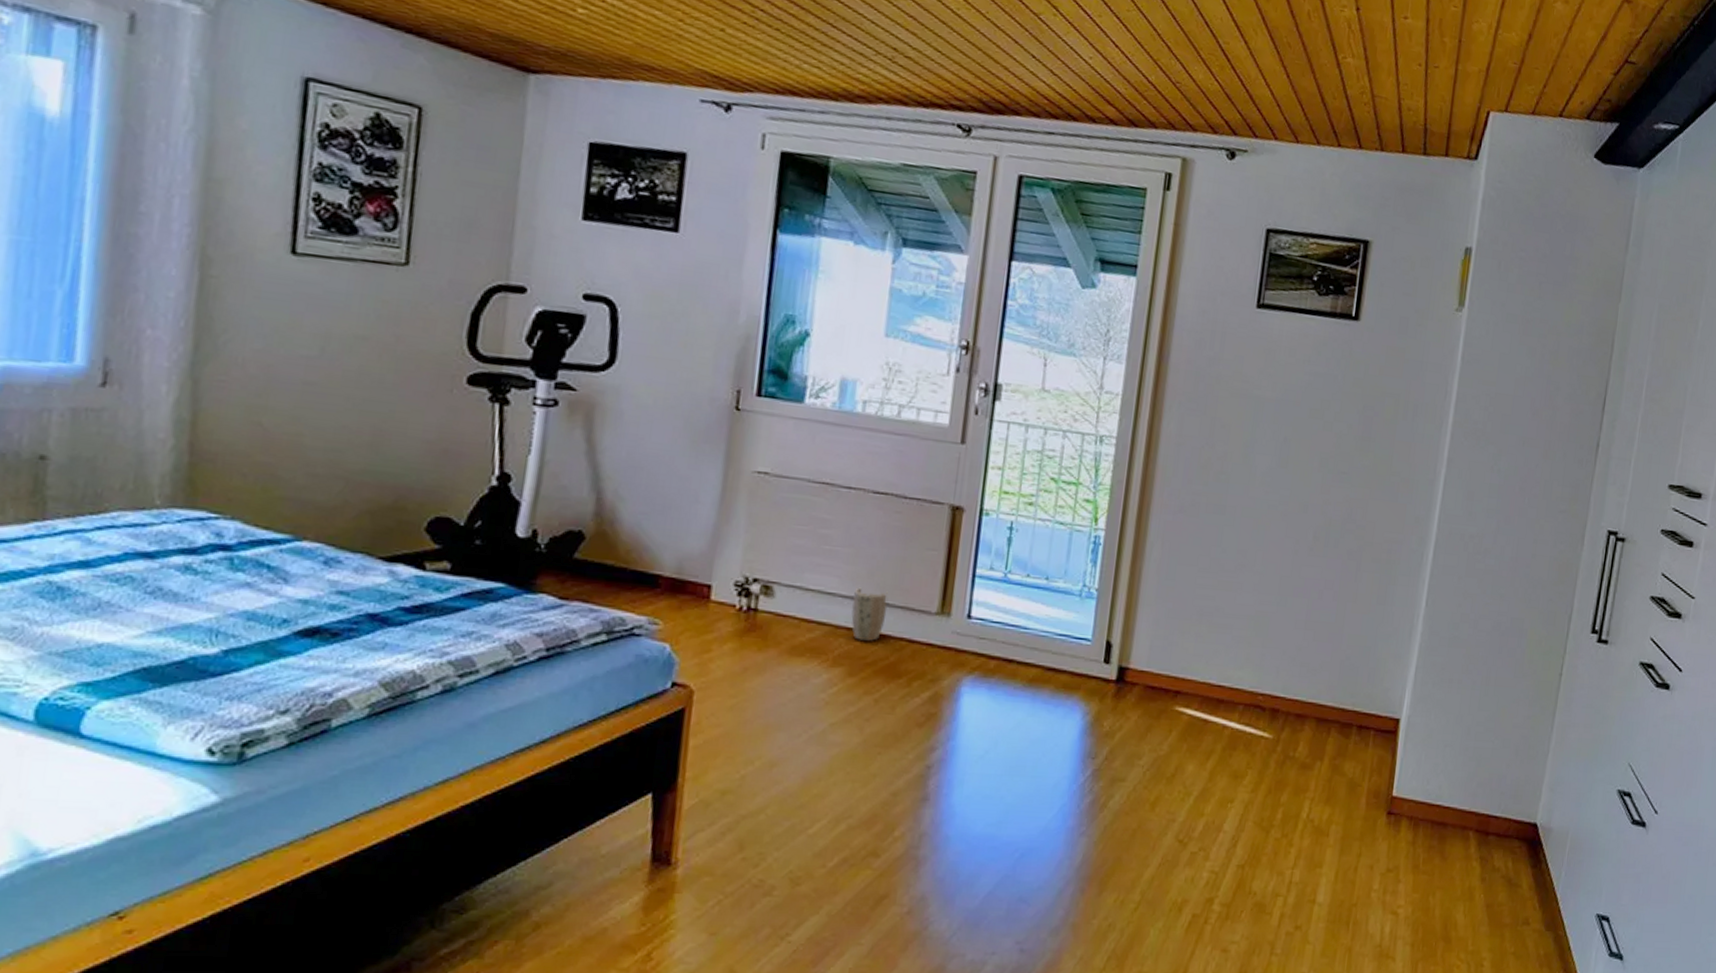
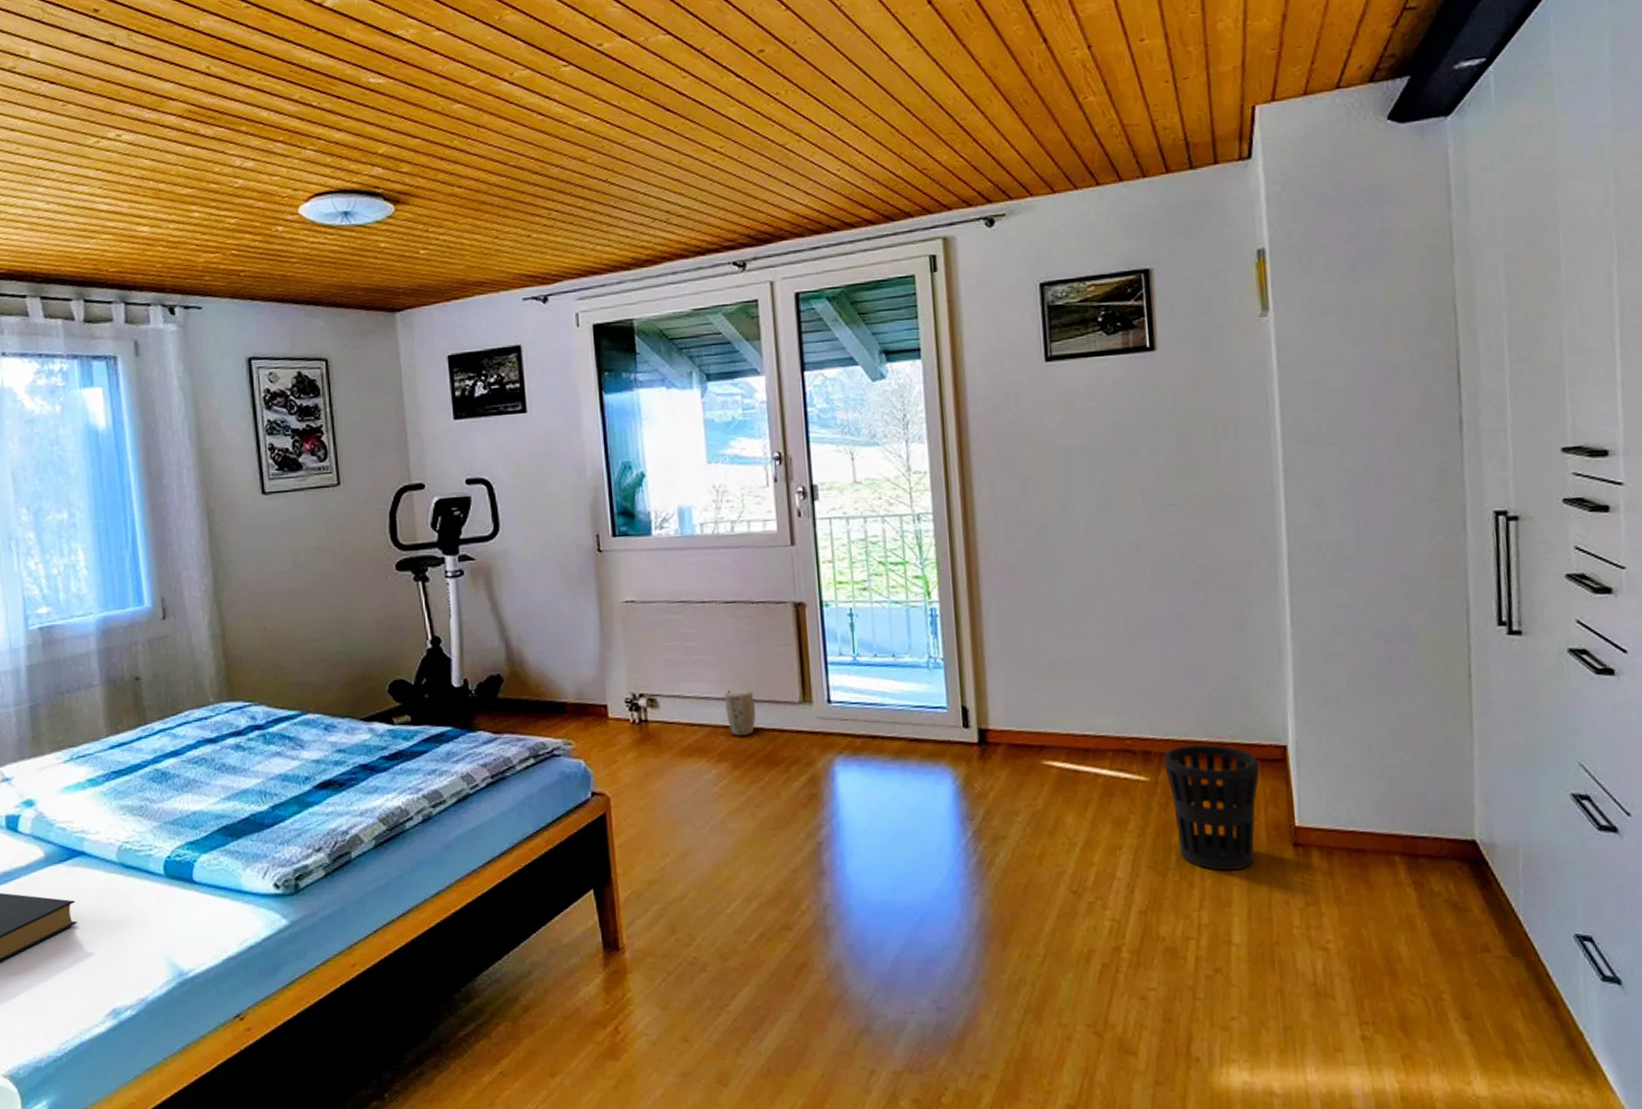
wastebasket: none [1286,707,1373,833] -> present [1164,744,1260,871]

